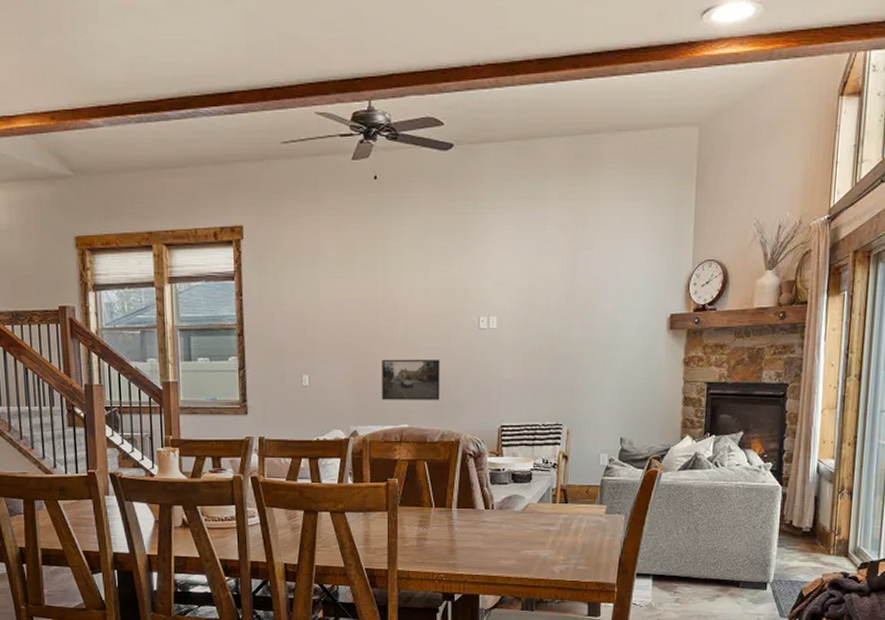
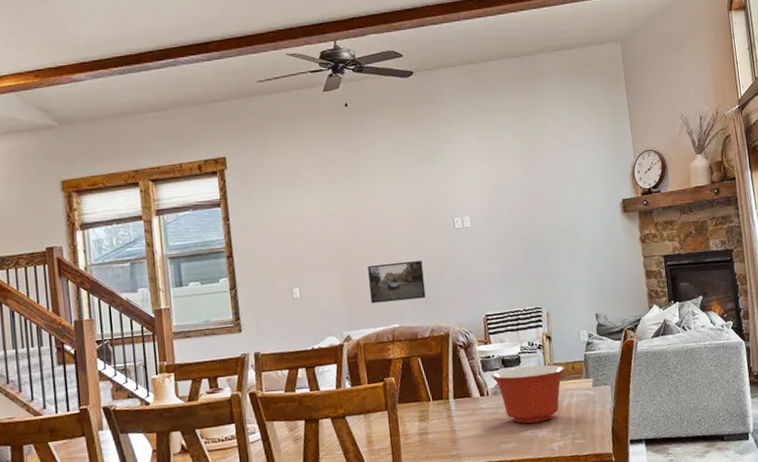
mixing bowl: none [499,485,579,543] -> present [491,364,566,424]

